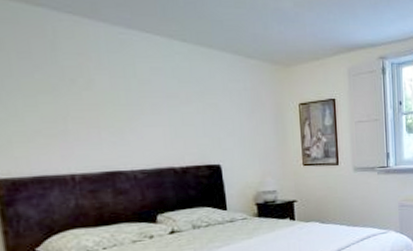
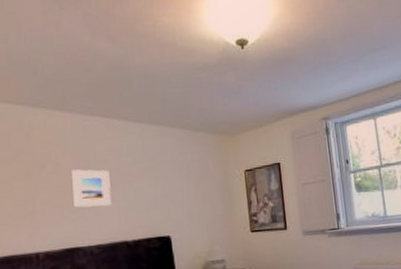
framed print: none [107,88,156,130] -> present [70,169,112,208]

